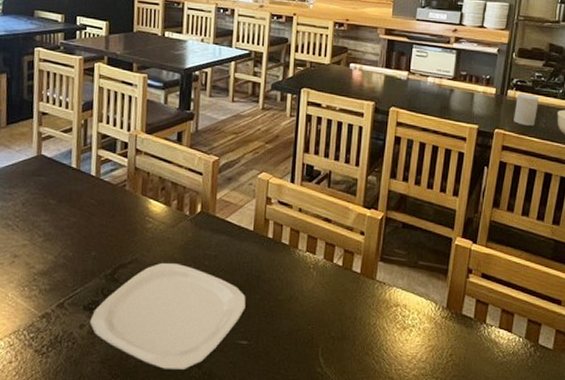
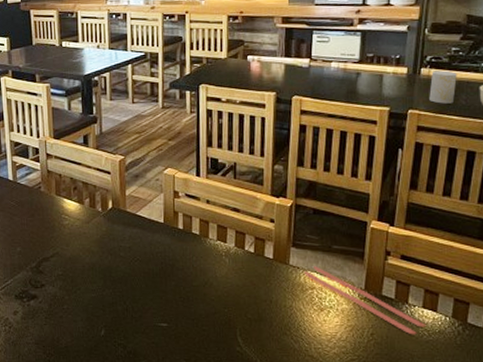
plate: present [90,262,246,371] -> none [22,255,163,350]
chopsticks: none [390,281,502,356] -> present [304,265,427,335]

